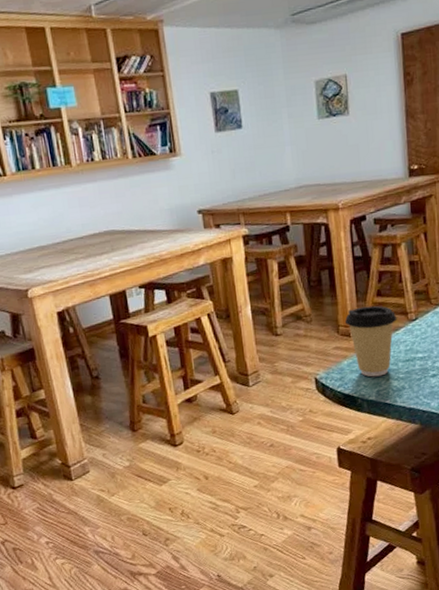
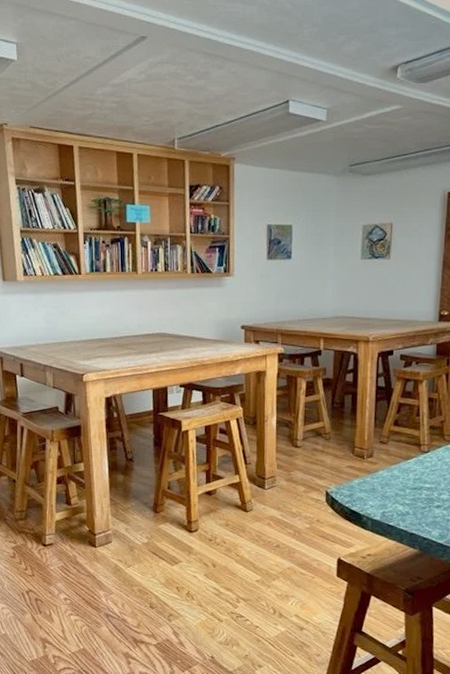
coffee cup: present [344,305,397,377] -> none [360,433,410,499]

